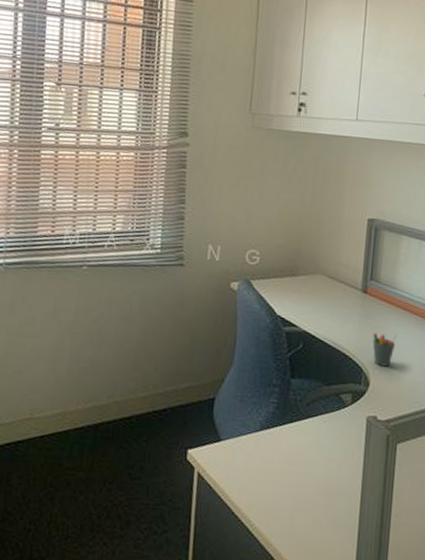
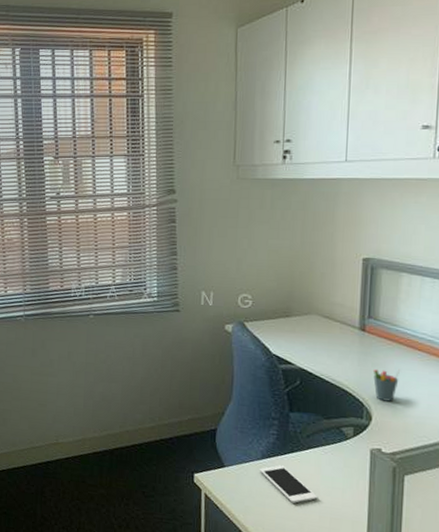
cell phone: none [257,436,314,479] -> present [259,465,317,504]

